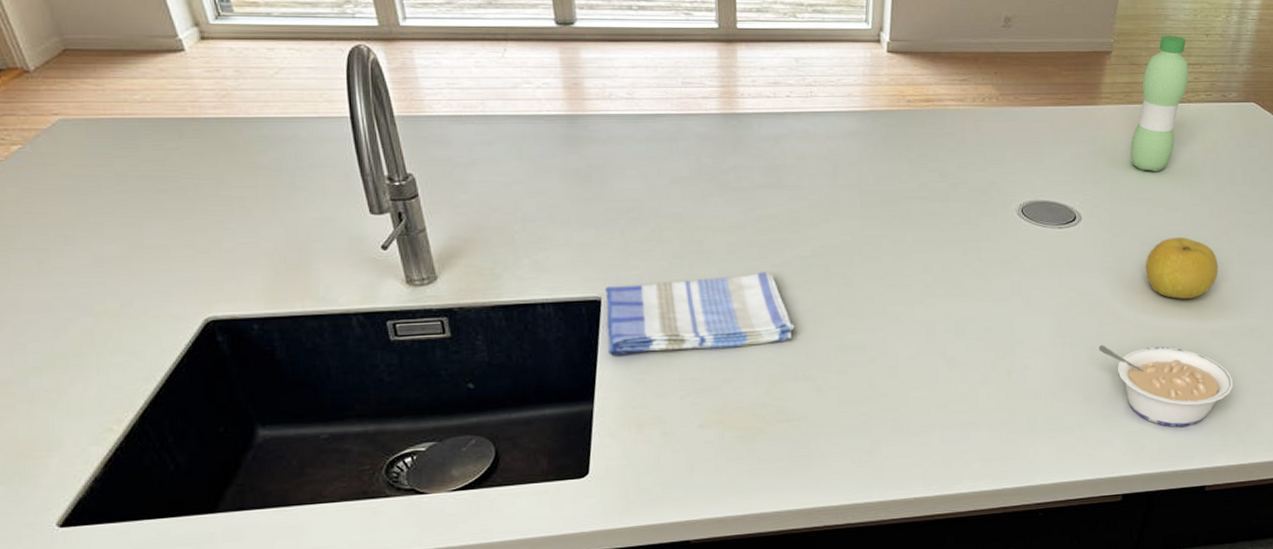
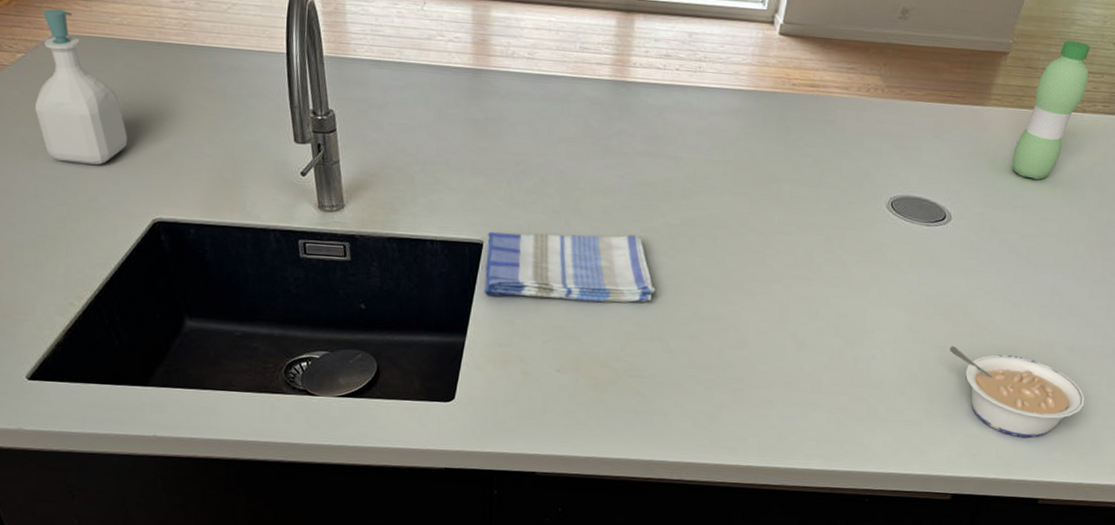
soap bottle: none [41,91,164,265] -> present [35,9,127,165]
fruit: present [1145,238,1219,299] -> none [1009,248,1088,312]

